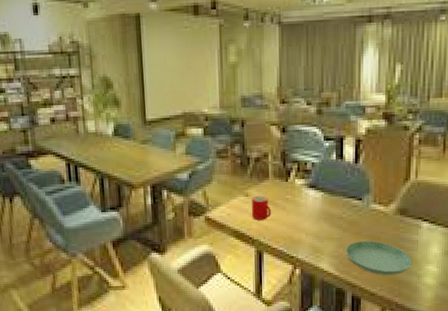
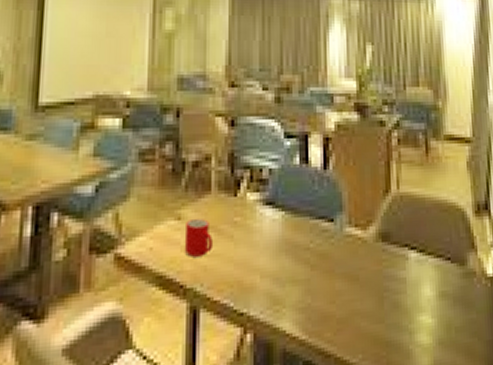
saucer: present [346,241,412,275] -> none [315,282,401,335]

